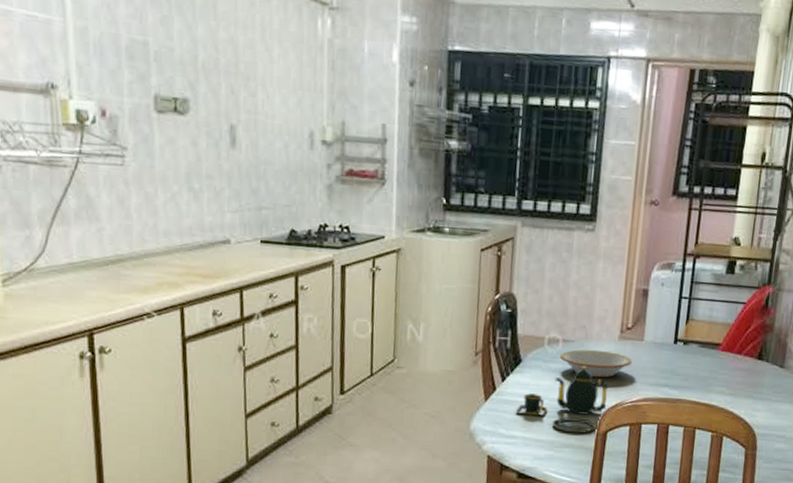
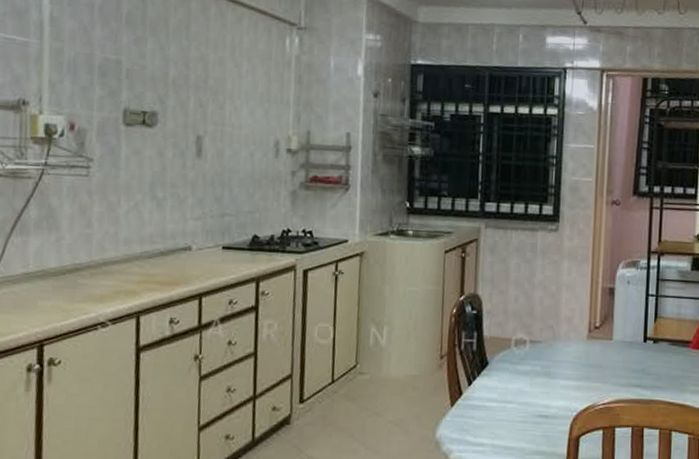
teapot: present [516,366,609,434] -> none [484,368,579,440]
bowl: present [559,349,633,378] -> none [527,350,602,380]

